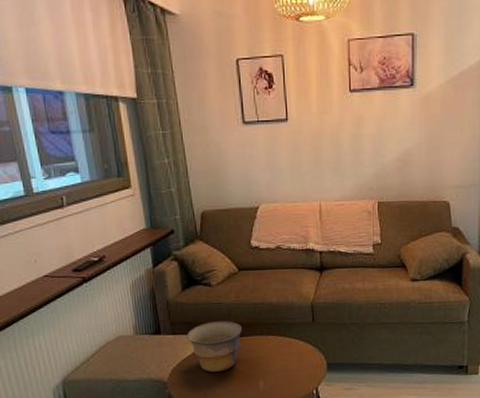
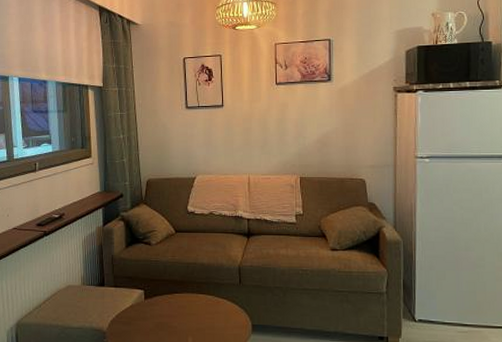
bowl: present [186,320,243,372] -> none [126,277,176,325]

